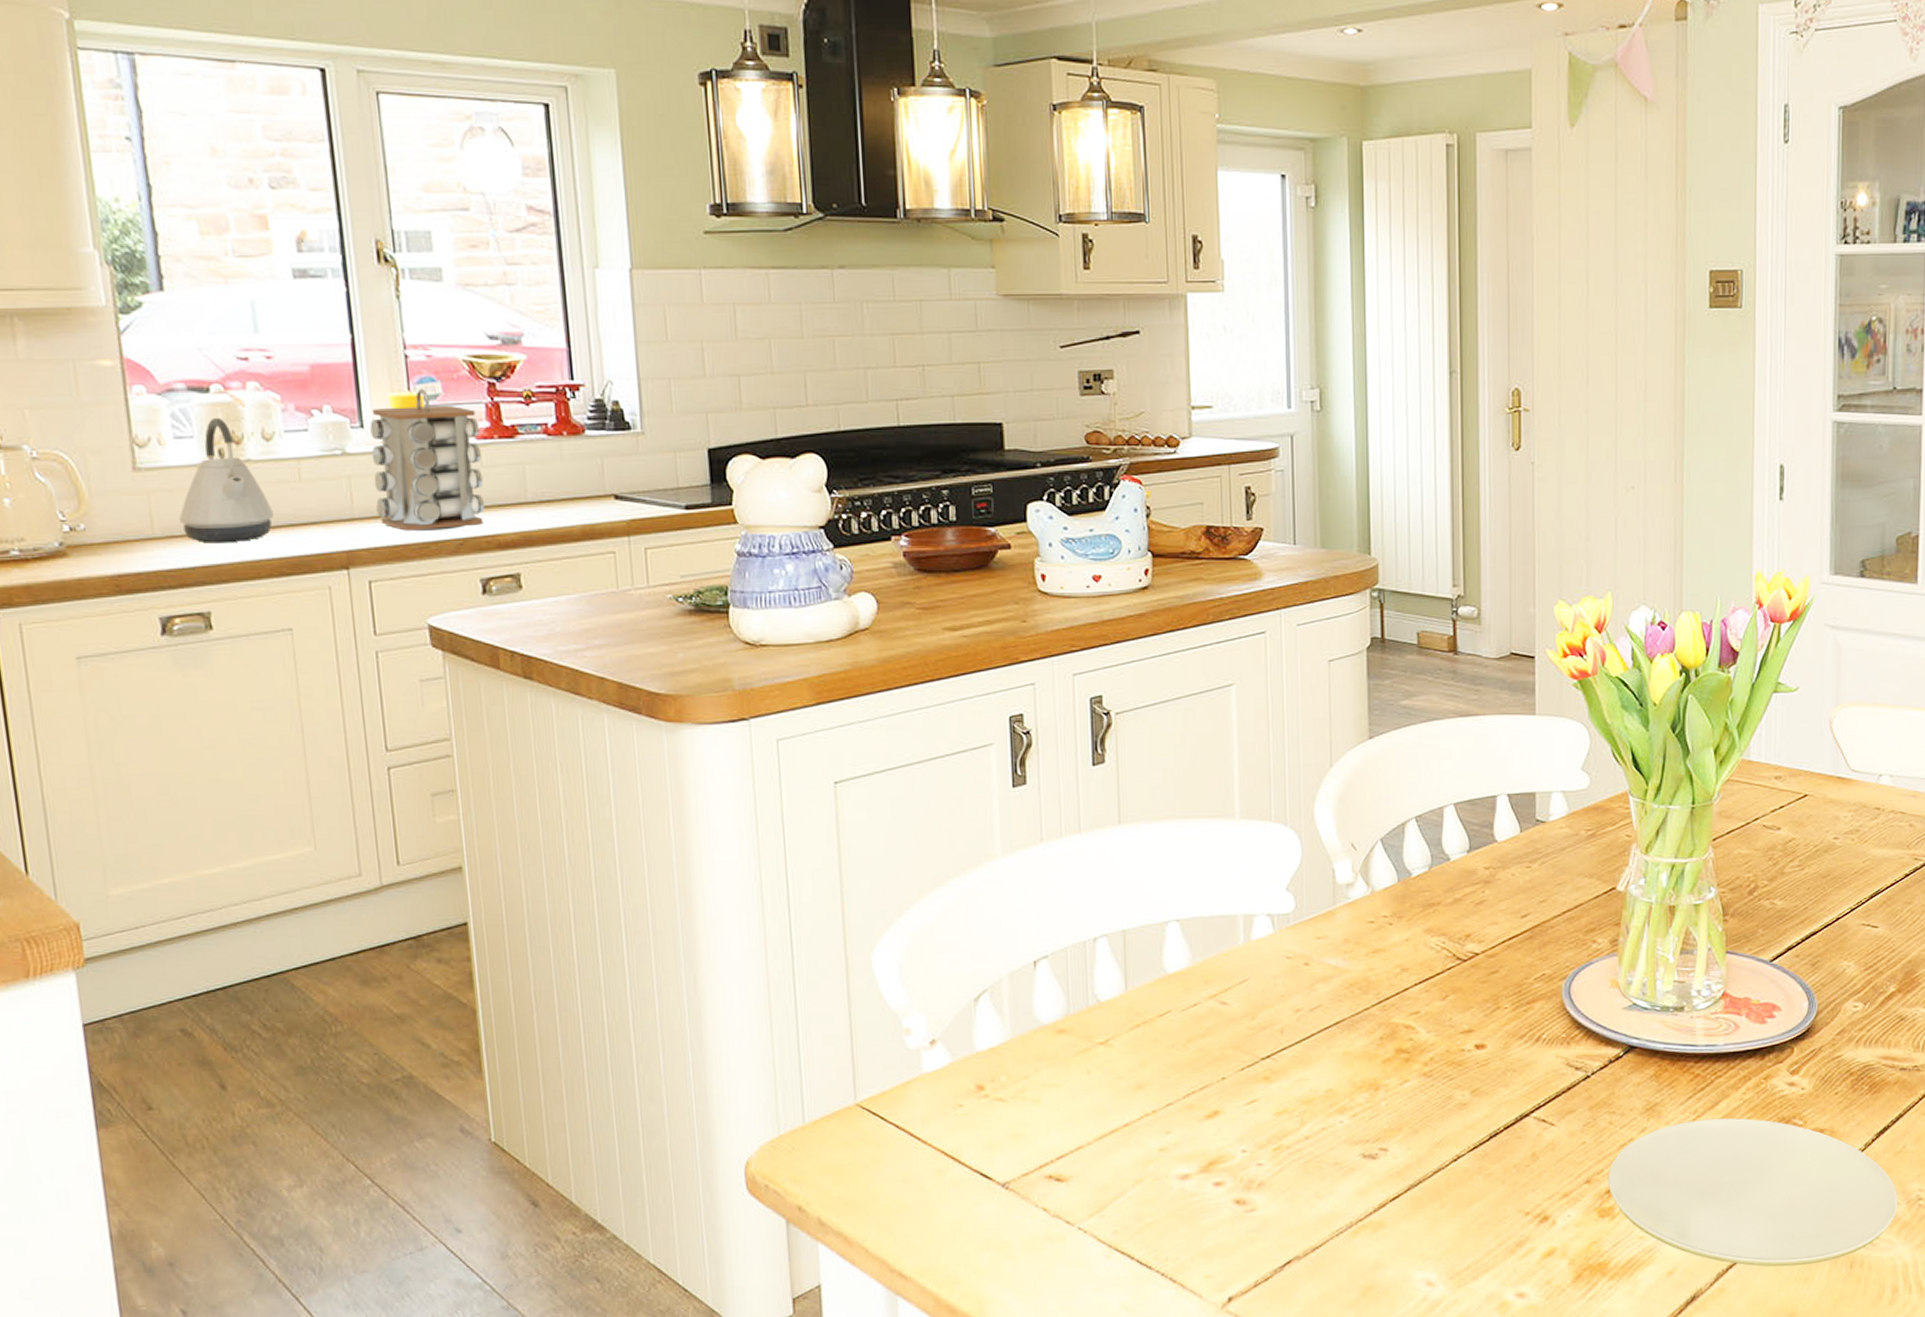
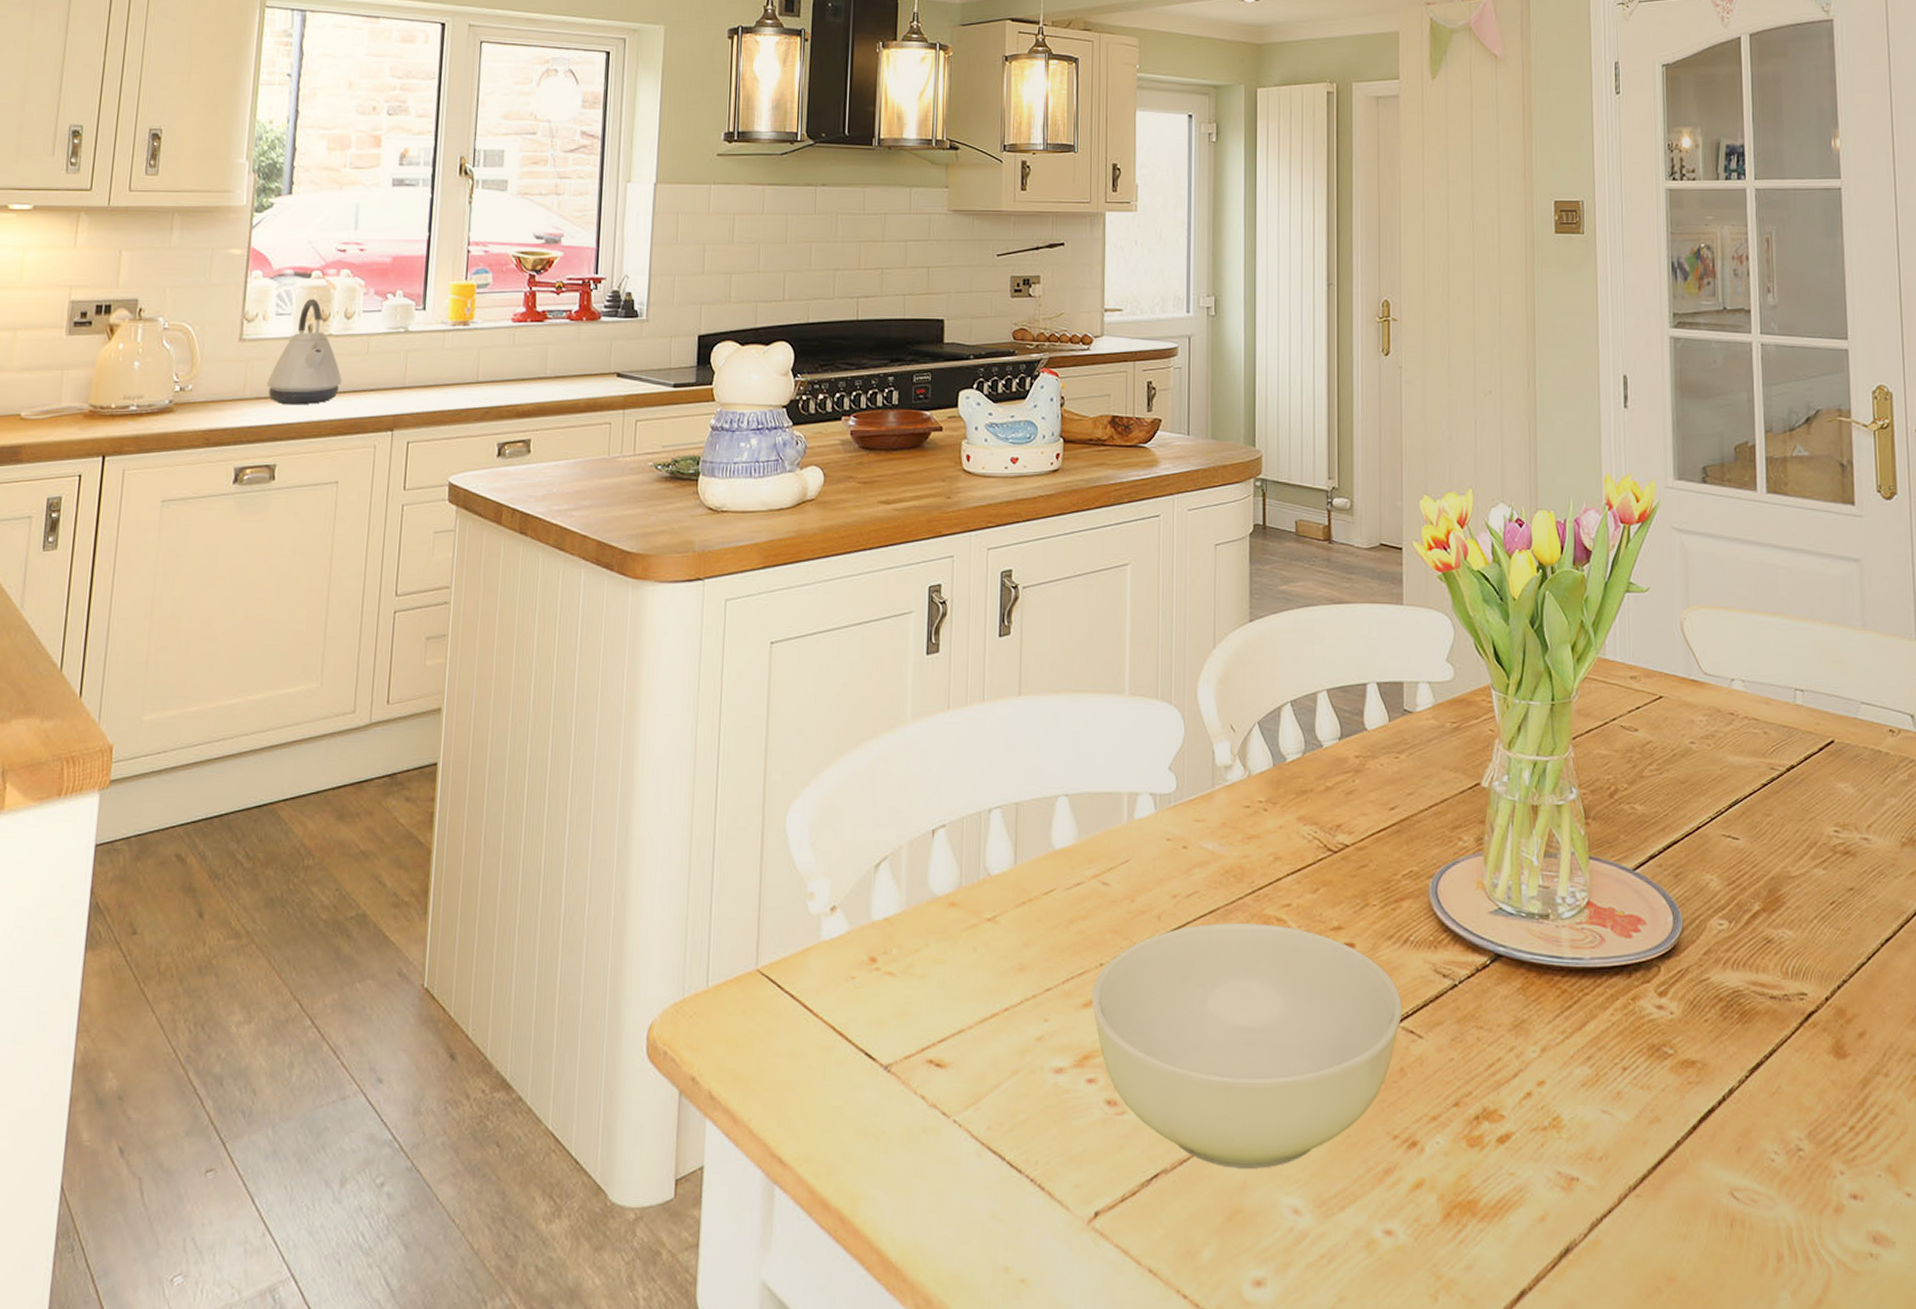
spice rack: present [370,388,486,531] -> none [424,278,517,400]
bowl: none [1214,1031,1535,1251] -> present [1091,922,1403,1168]
plate: present [1608,1118,1899,1267] -> none [1477,1041,1778,1220]

